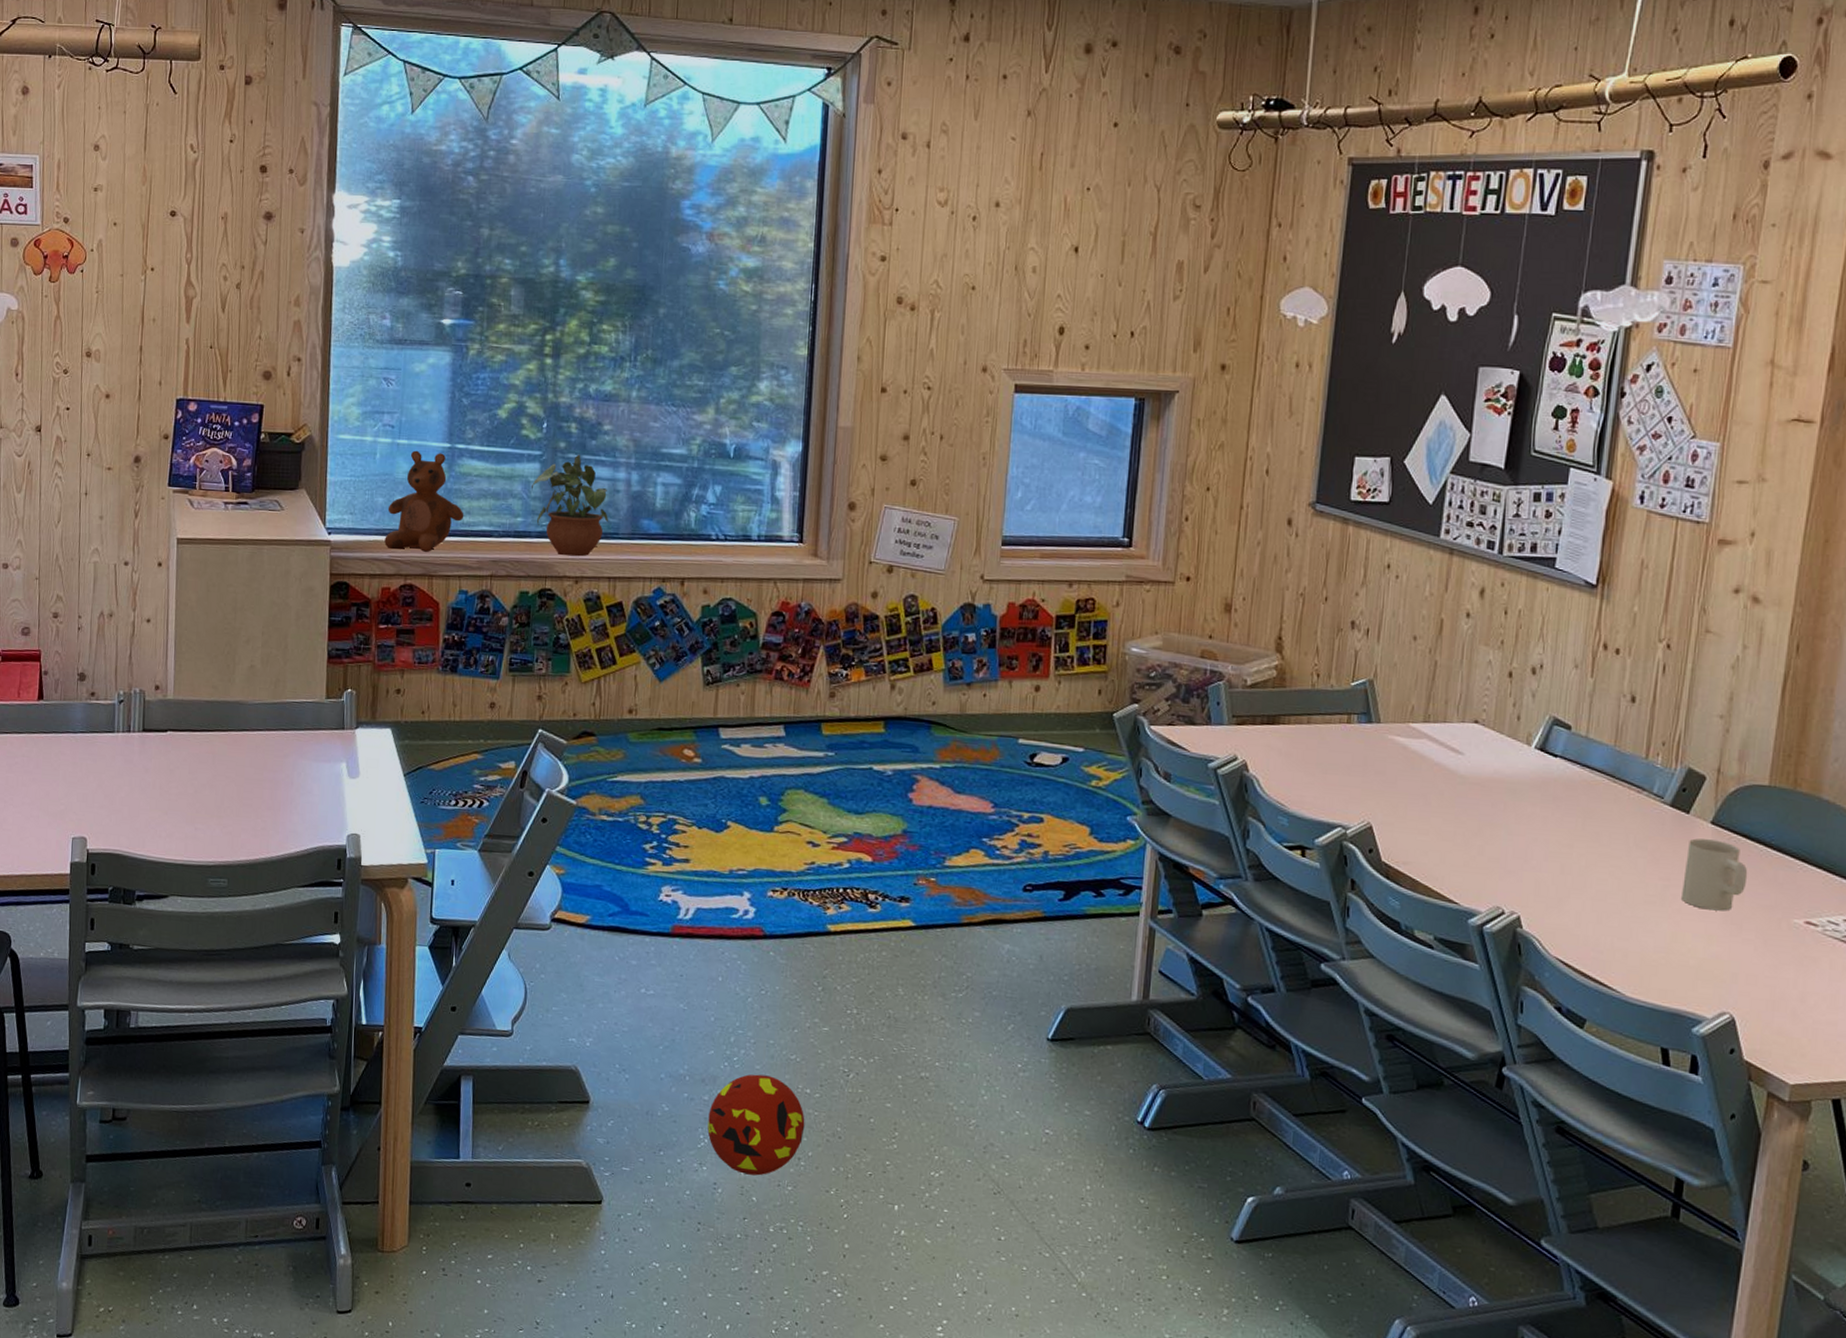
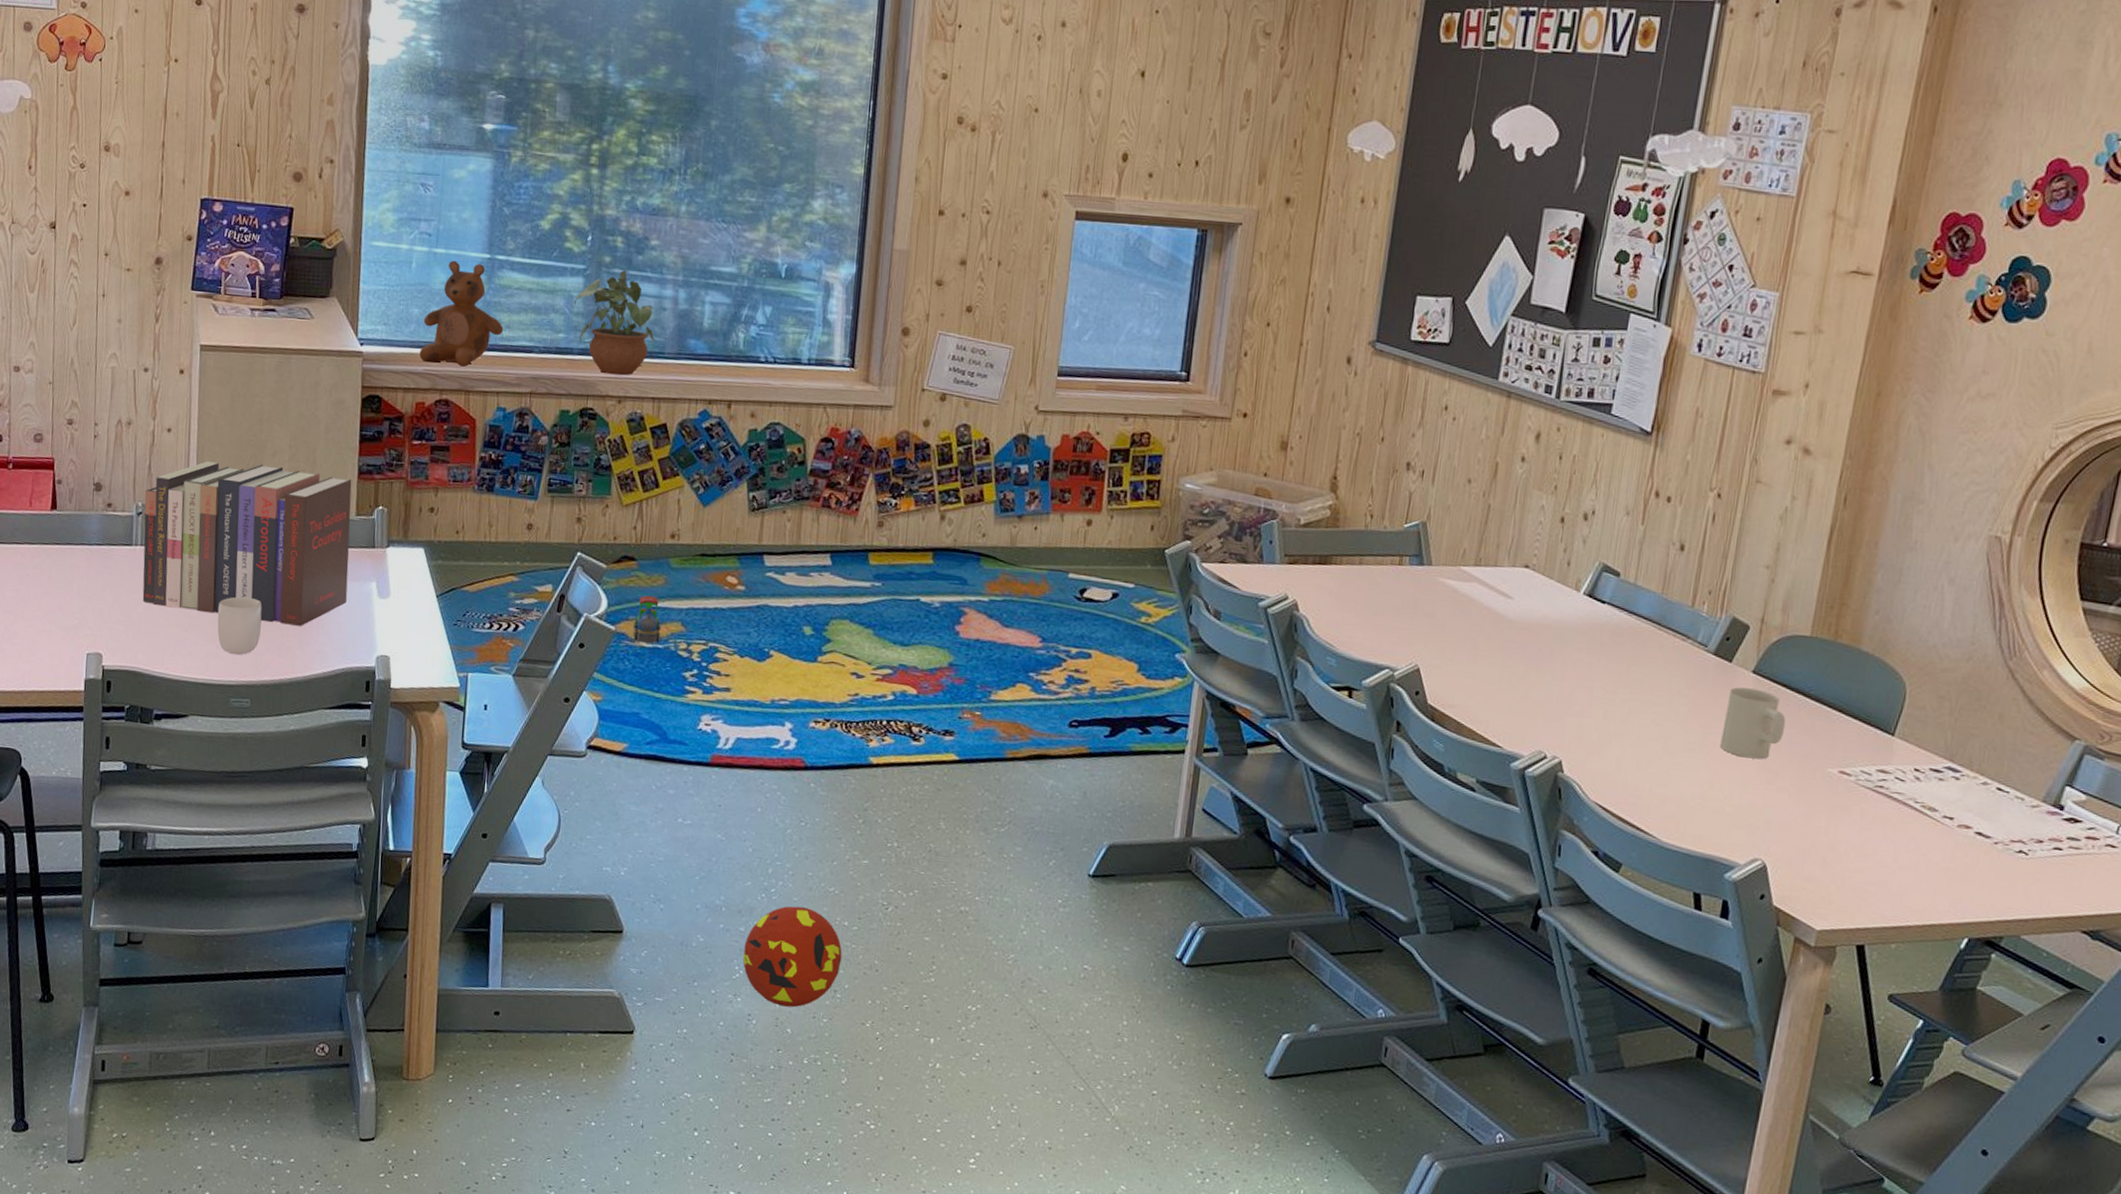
books: none [124,649,322,807] -> present [142,461,352,626]
cup: none [195,779,238,837] -> present [217,596,262,655]
toy train: none [594,770,621,817] -> present [633,595,661,644]

